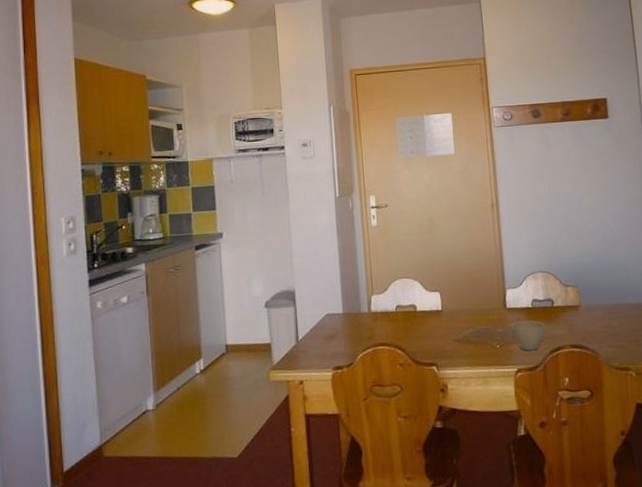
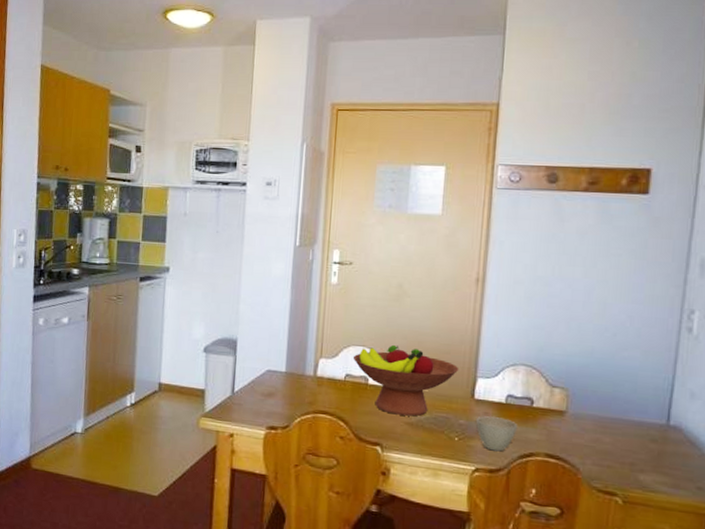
fruit bowl: none [400,272,490,335] -> present [352,344,459,417]

